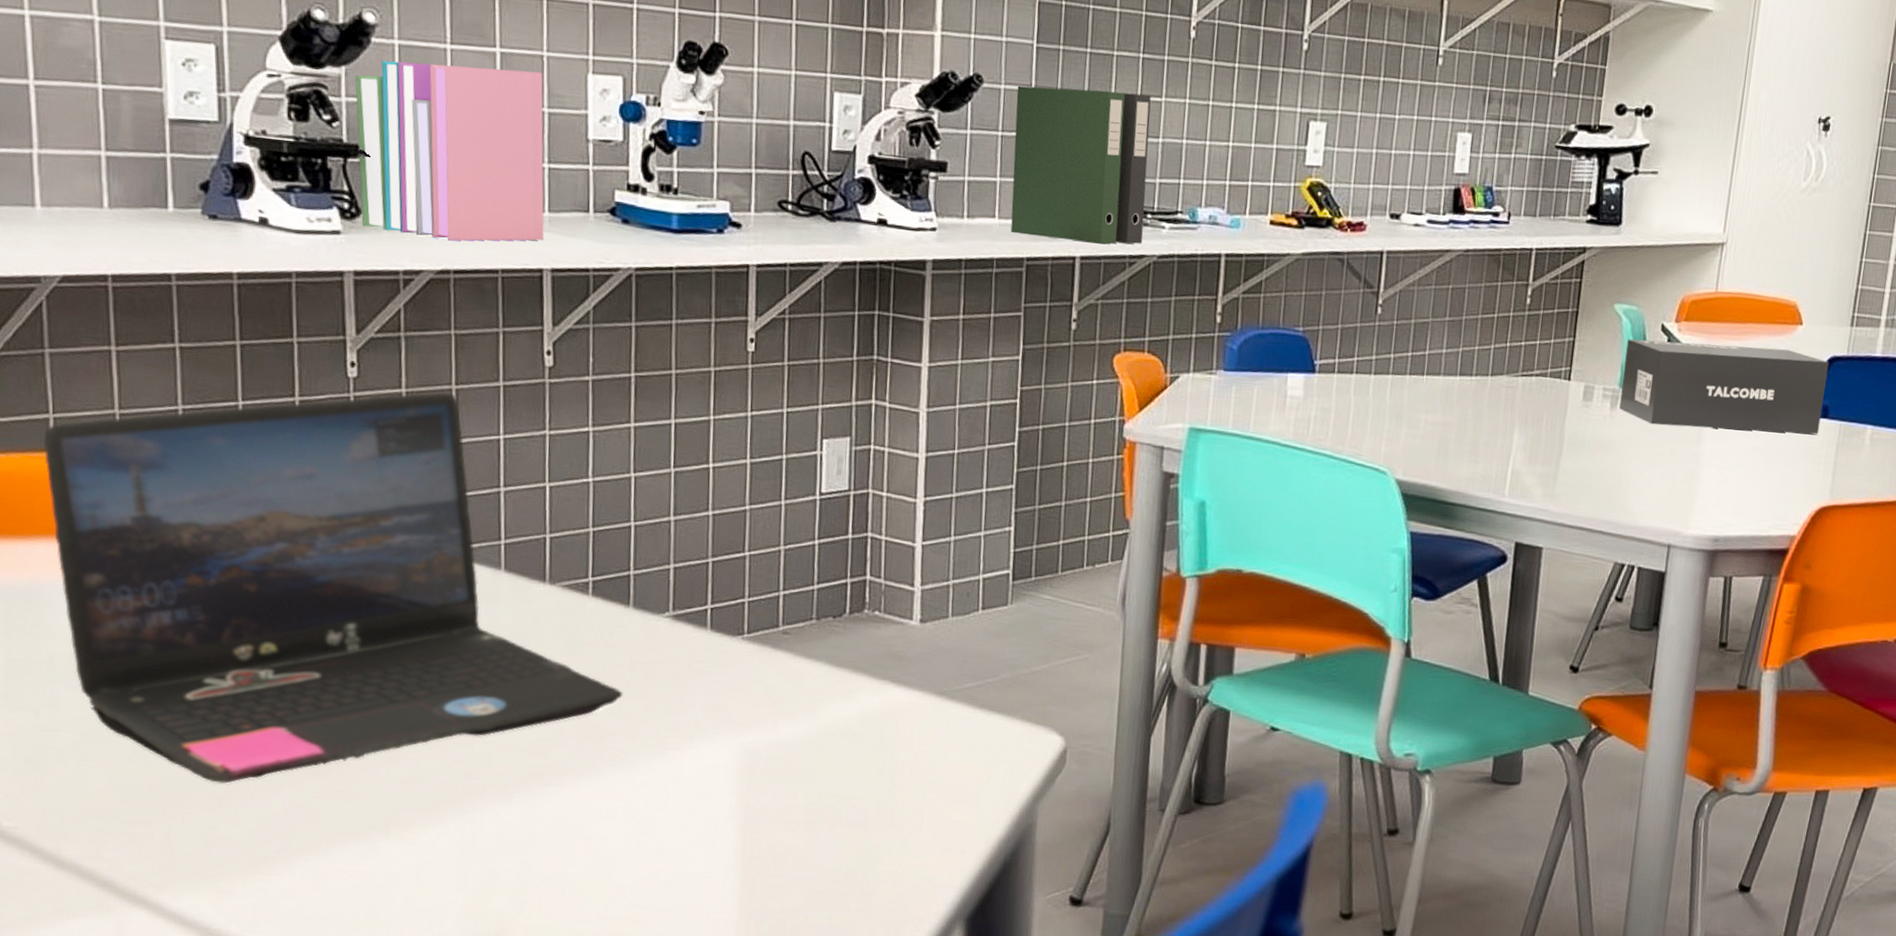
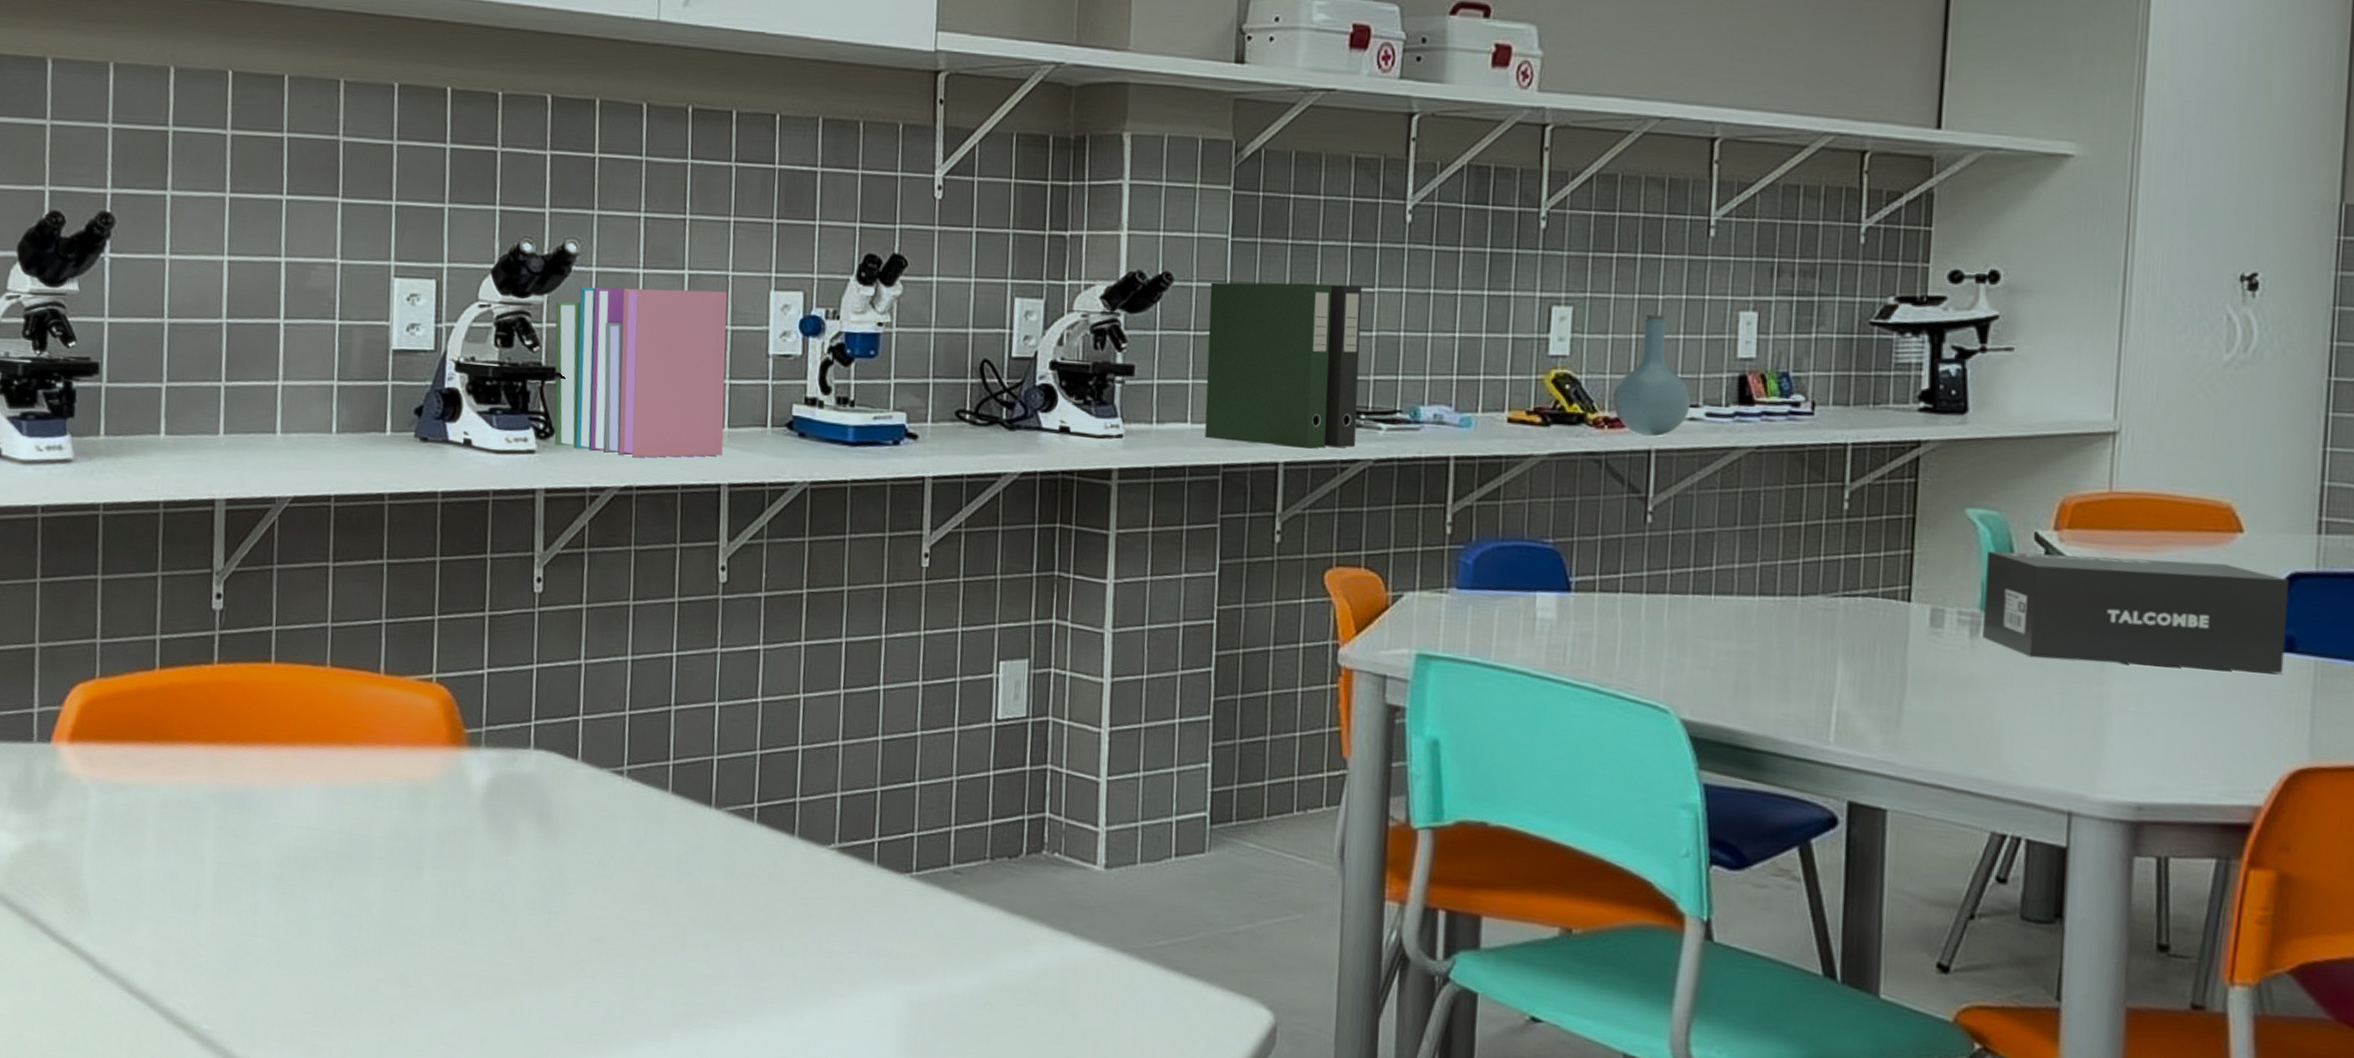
laptop: present [43,392,623,783] -> none [265,608,785,1001]
bottle: none [1355,132,1417,240] -> present [1613,314,1691,437]

